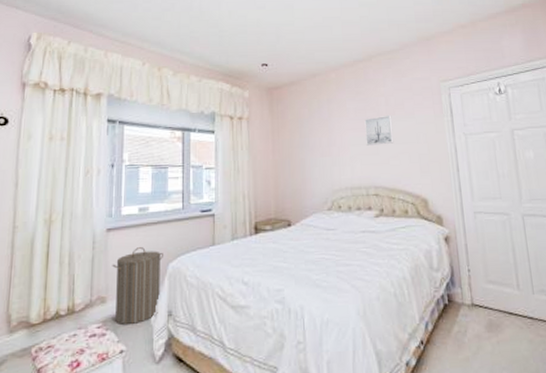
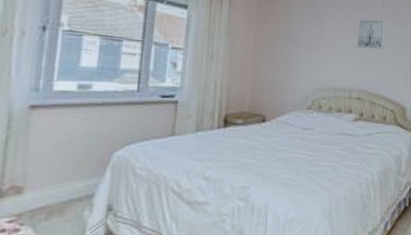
laundry hamper: present [112,247,163,326] -> none [34,131,107,220]

